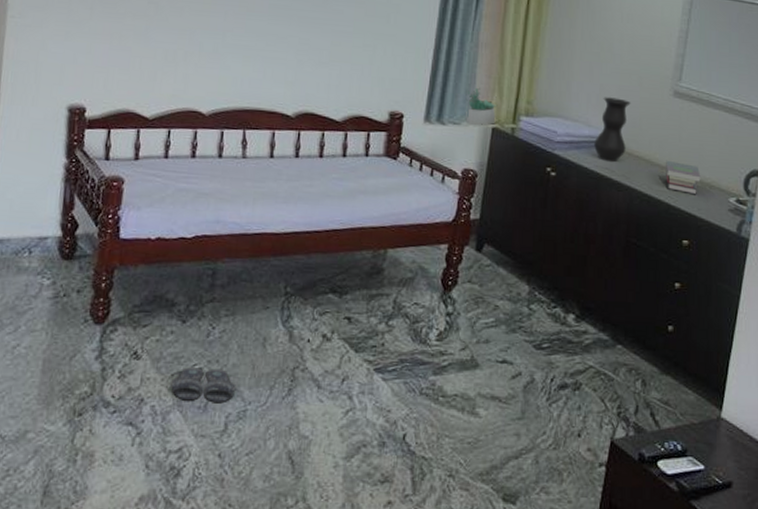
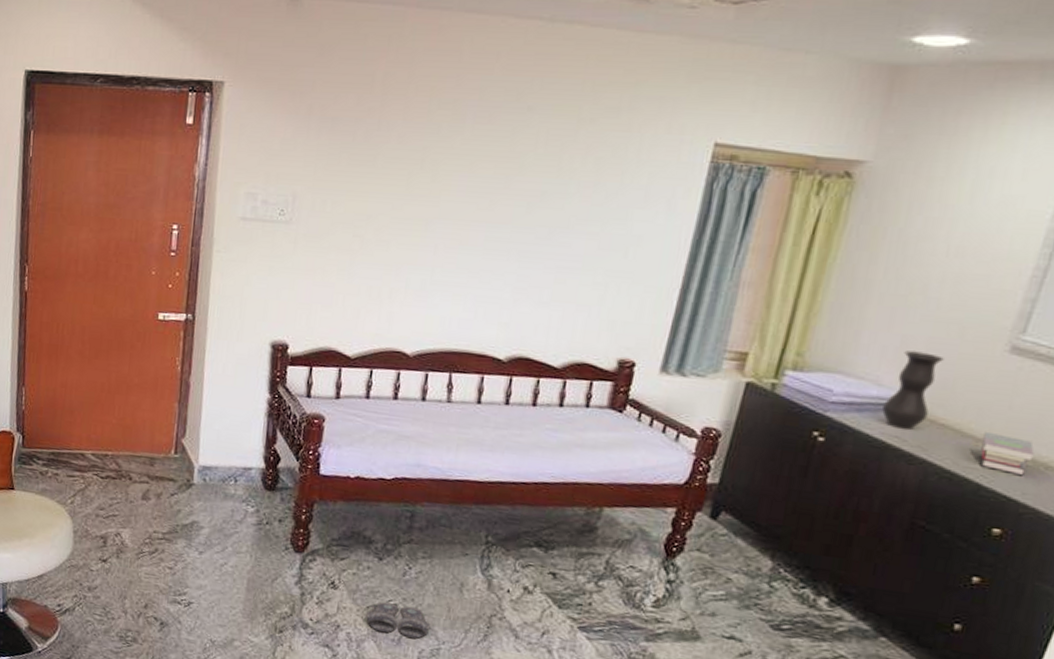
succulent plant: present [466,87,498,127] -> none [712,334,757,380]

